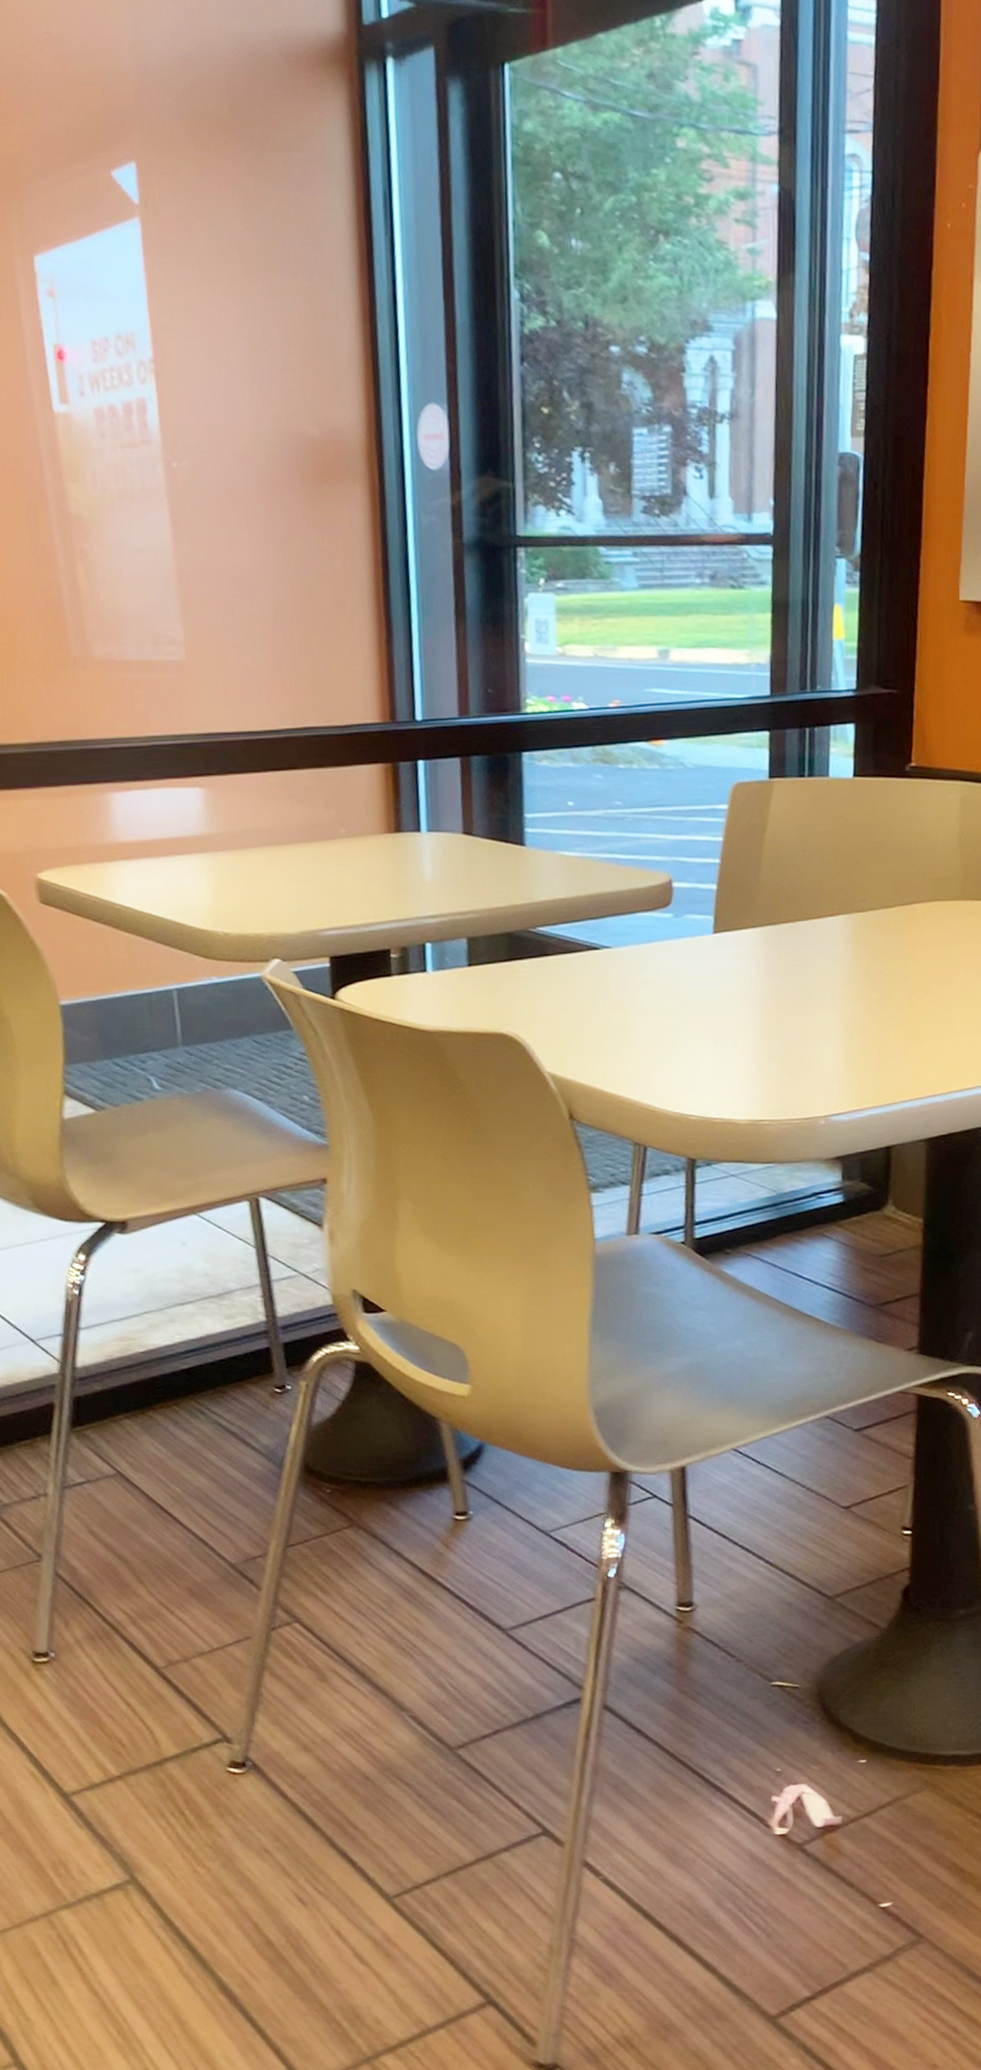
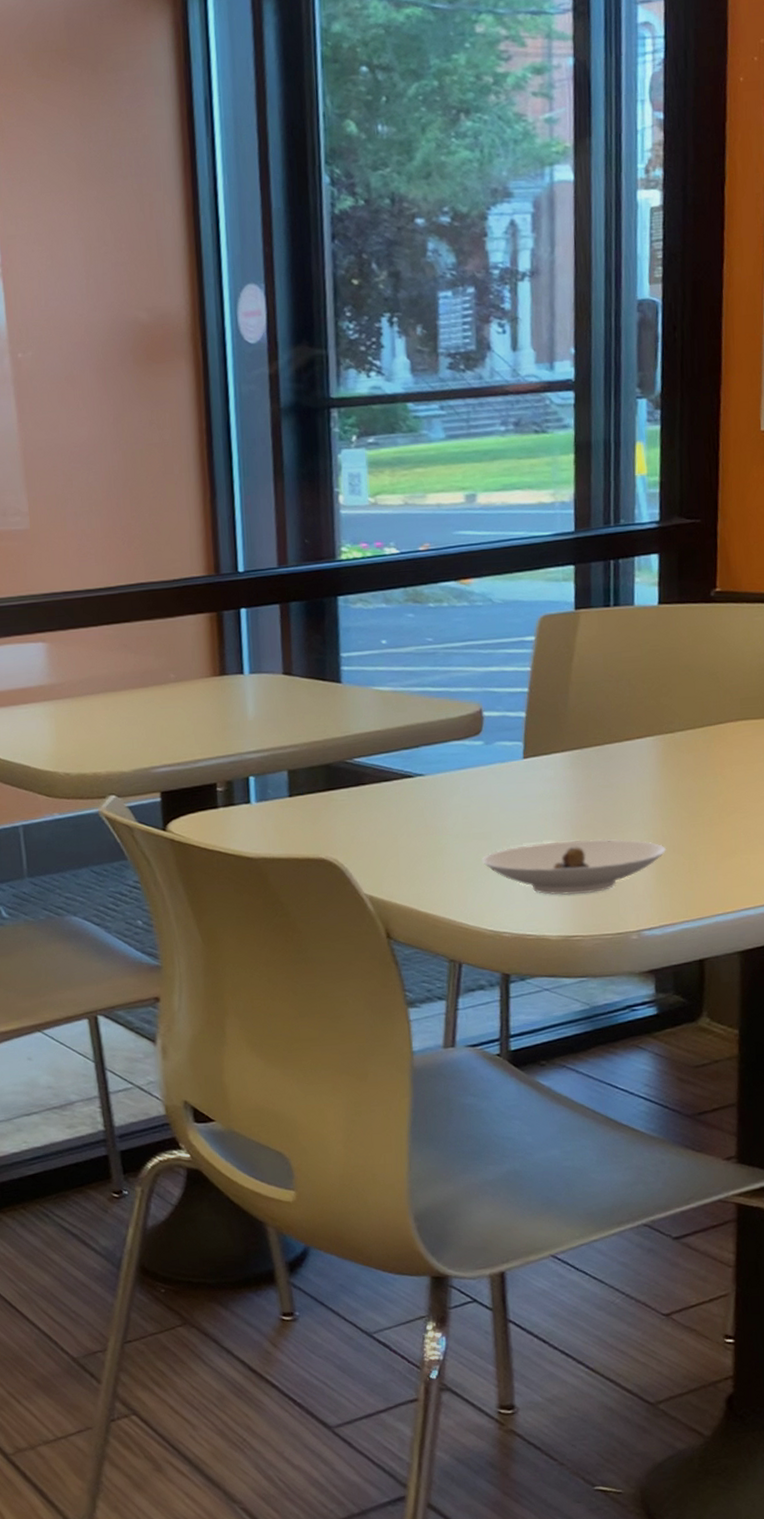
saucer: none [669,1020,856,1078] -> present [481,839,667,896]

